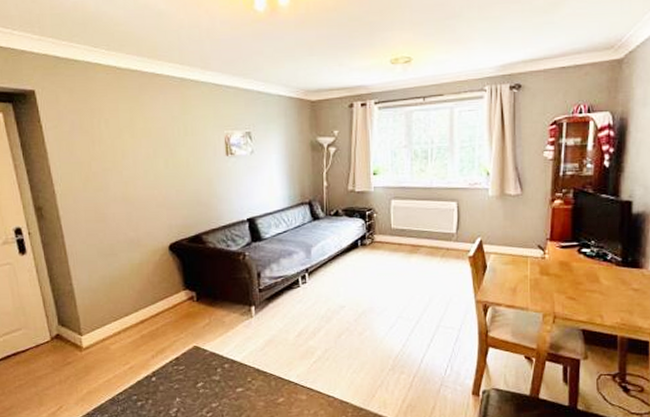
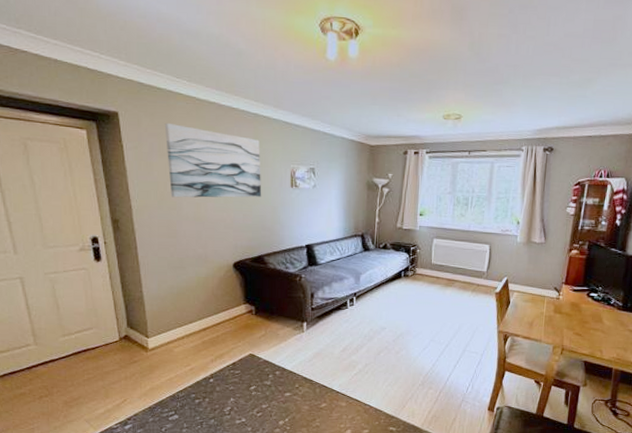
wall art: none [84,96,195,178] -> present [164,122,262,198]

